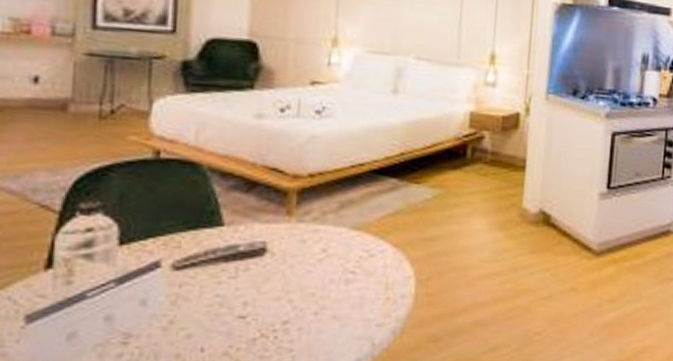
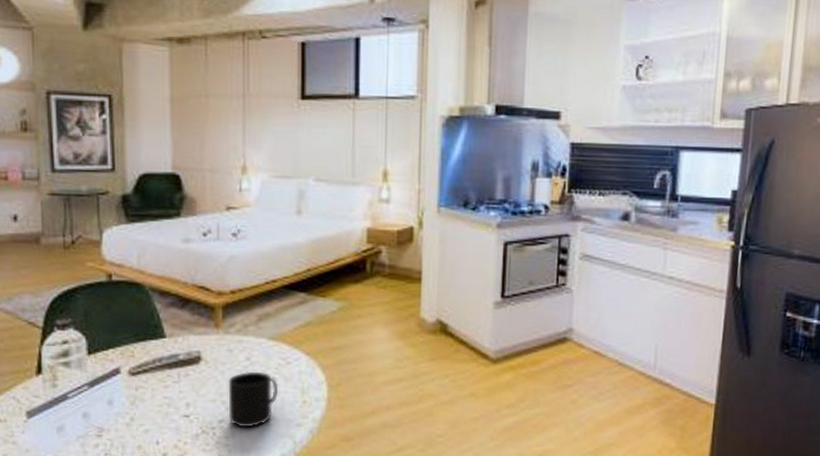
mug: none [295,264,359,329] -> present [228,371,279,428]

